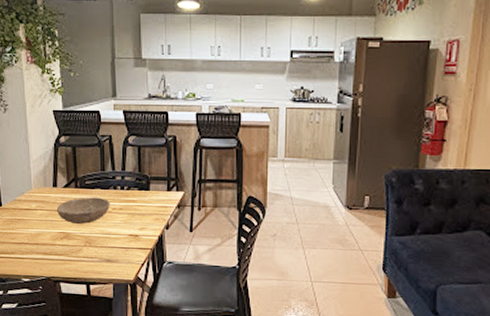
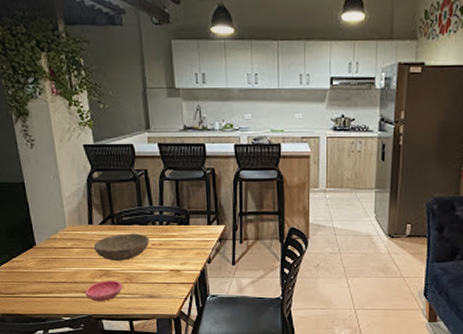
saucer: none [45,242,82,265] -> present [85,280,123,302]

